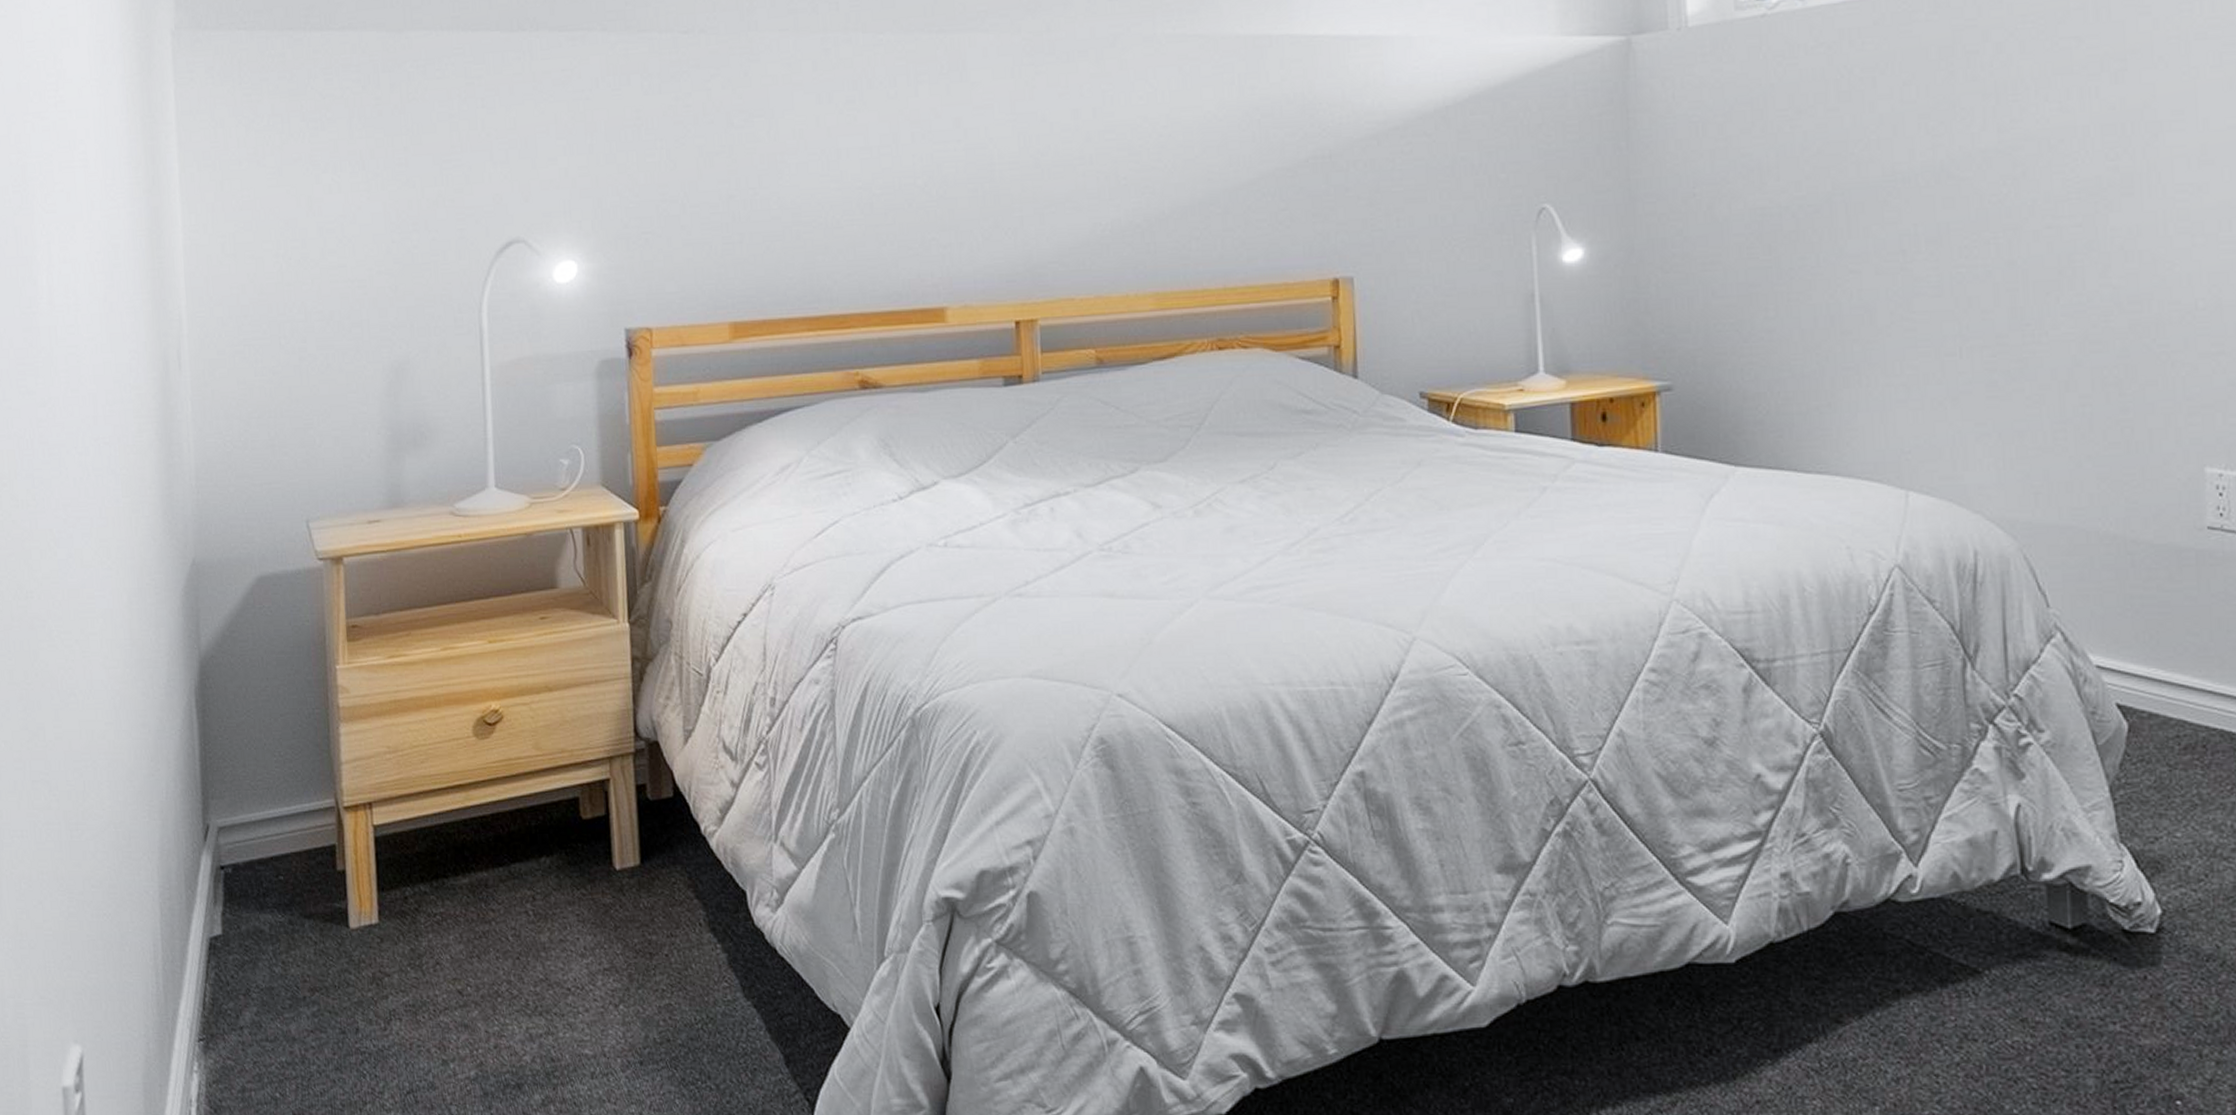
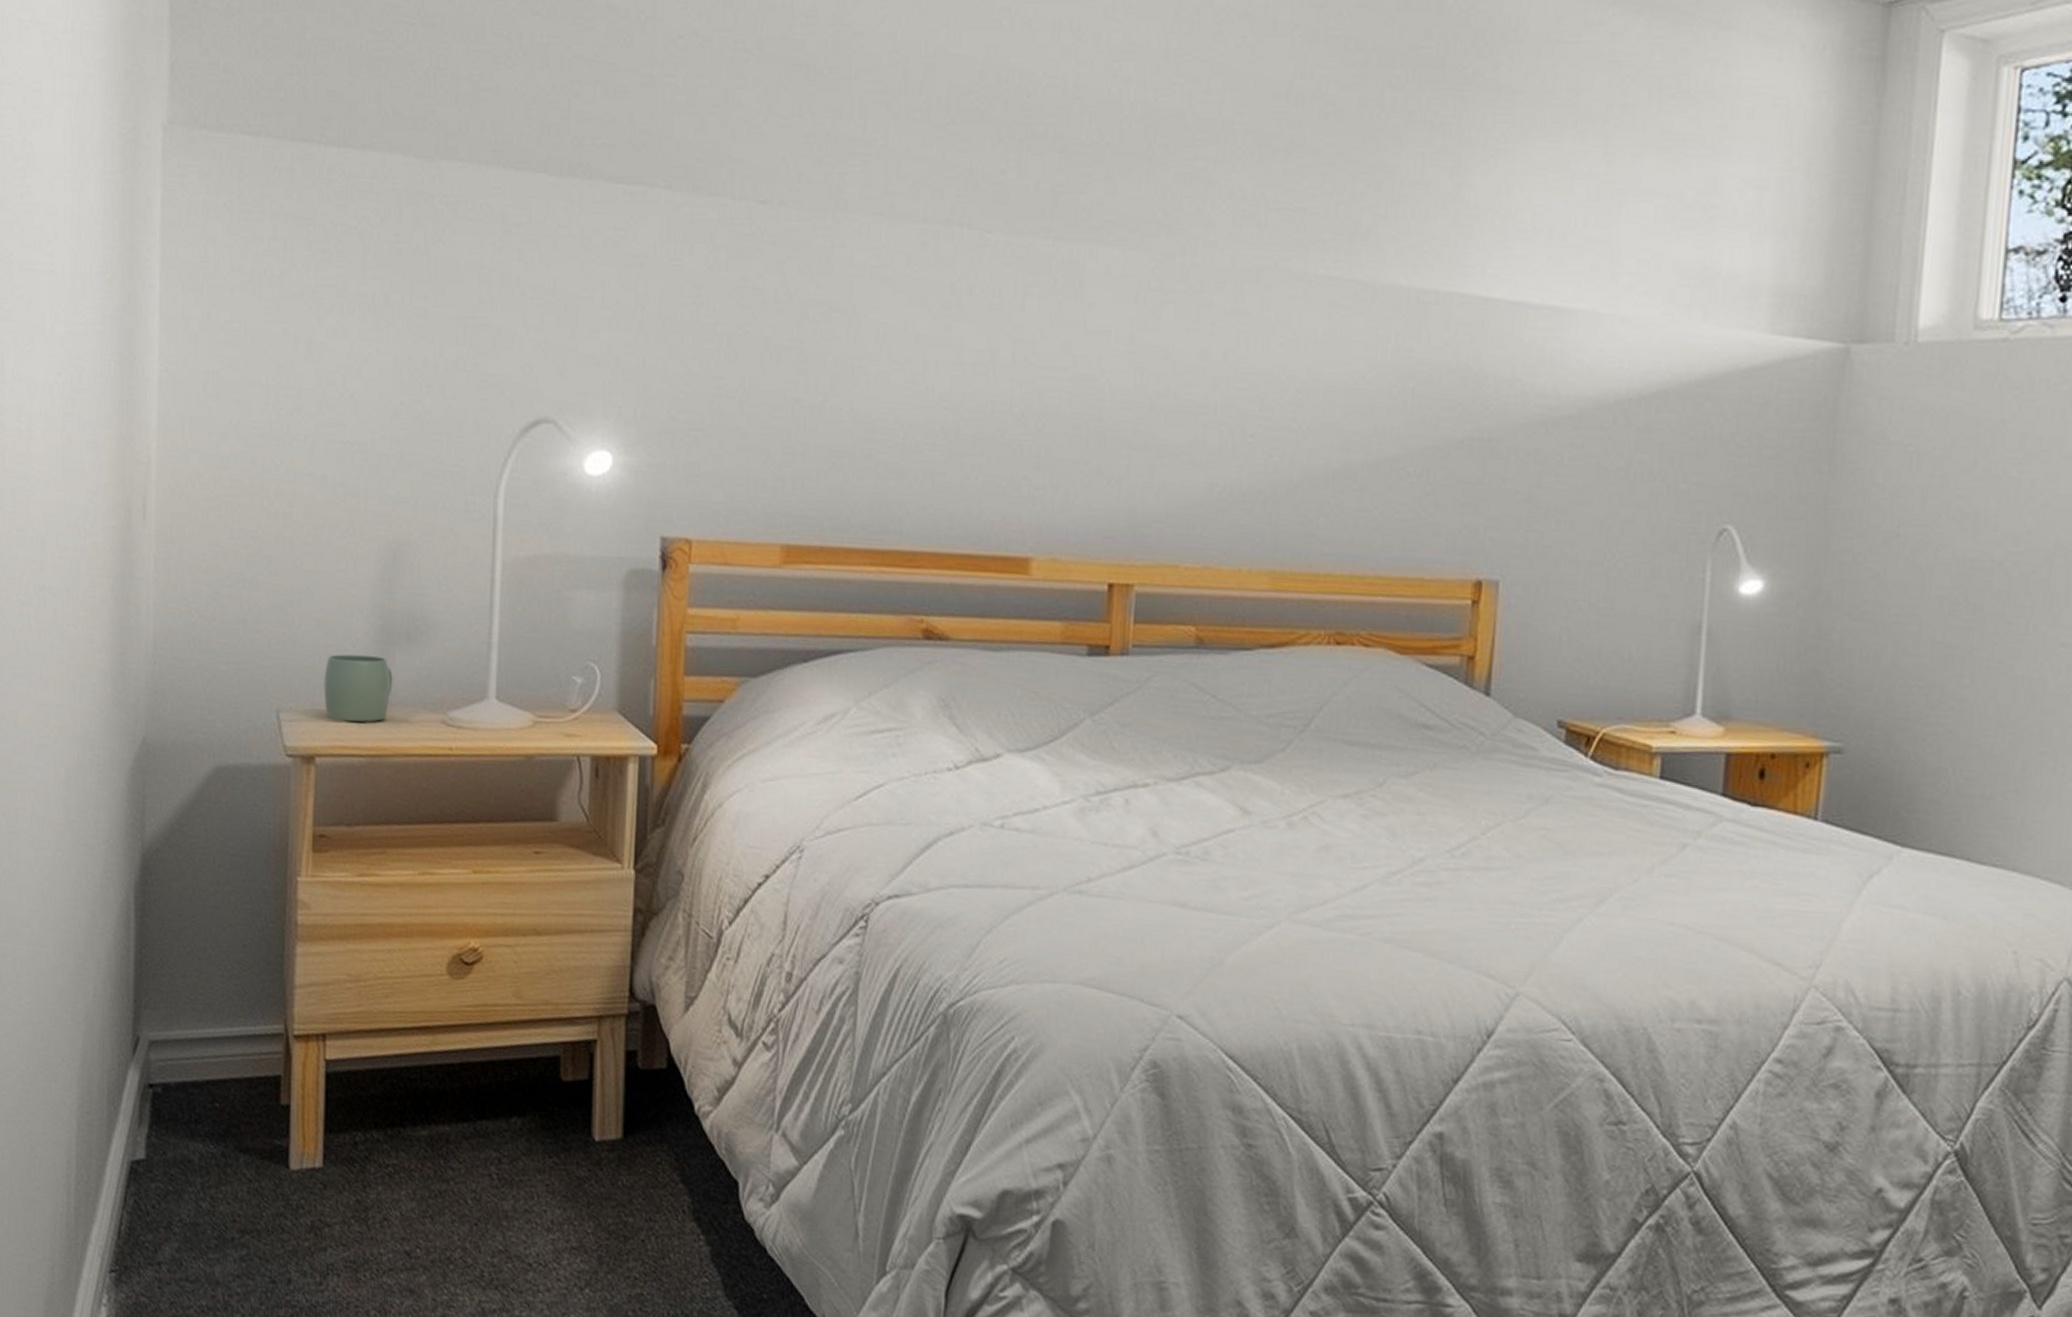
mug: none [345,462,405,524] -> present [324,654,393,723]

